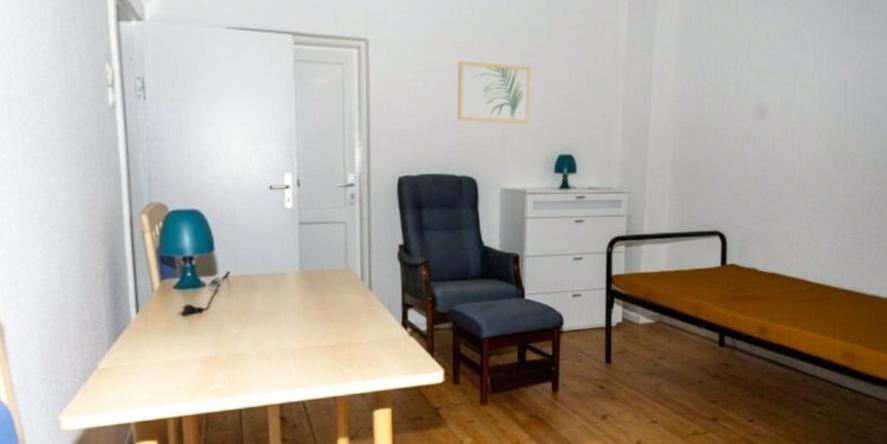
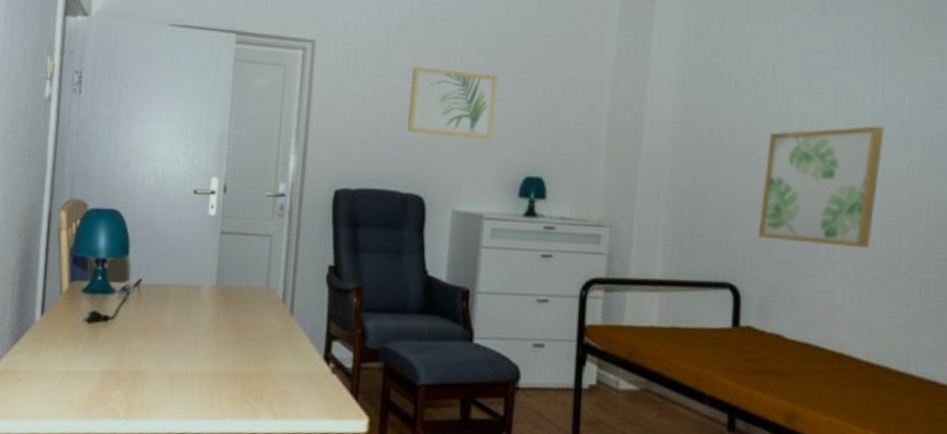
wall art: none [738,96,828,196] -> present [757,125,884,249]

